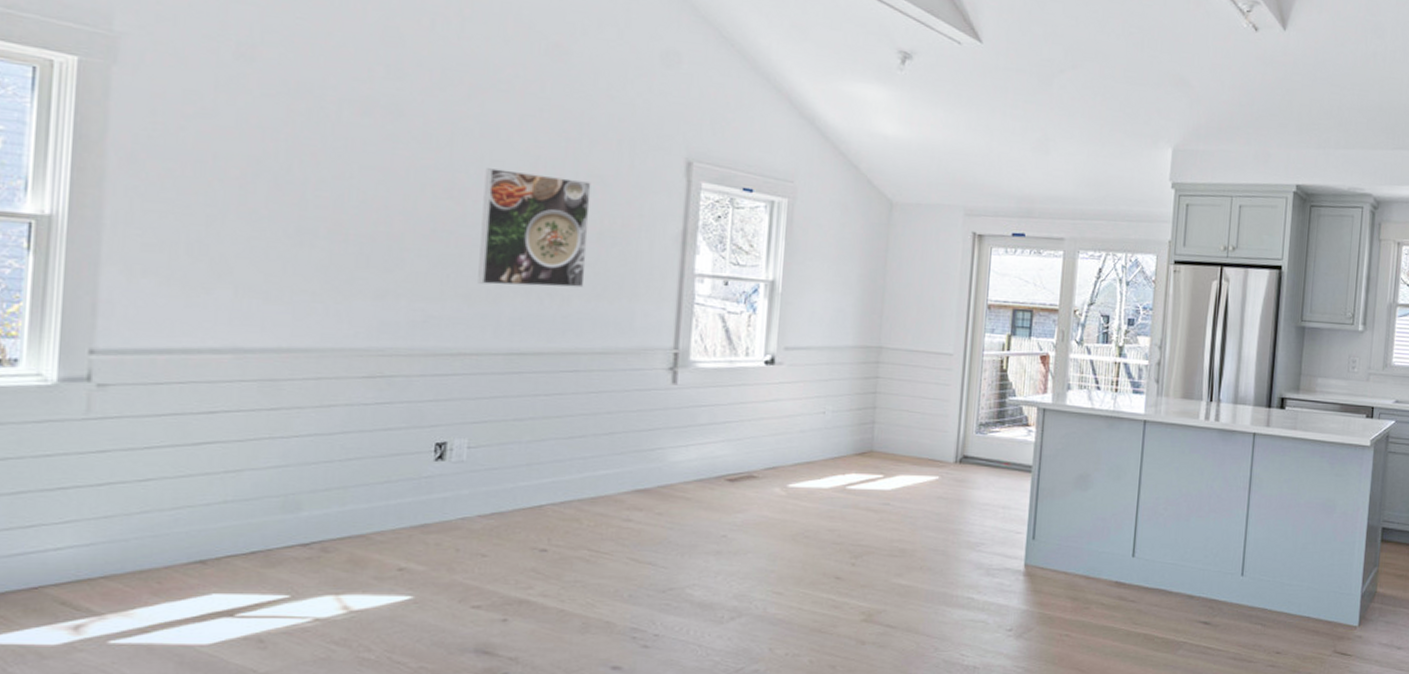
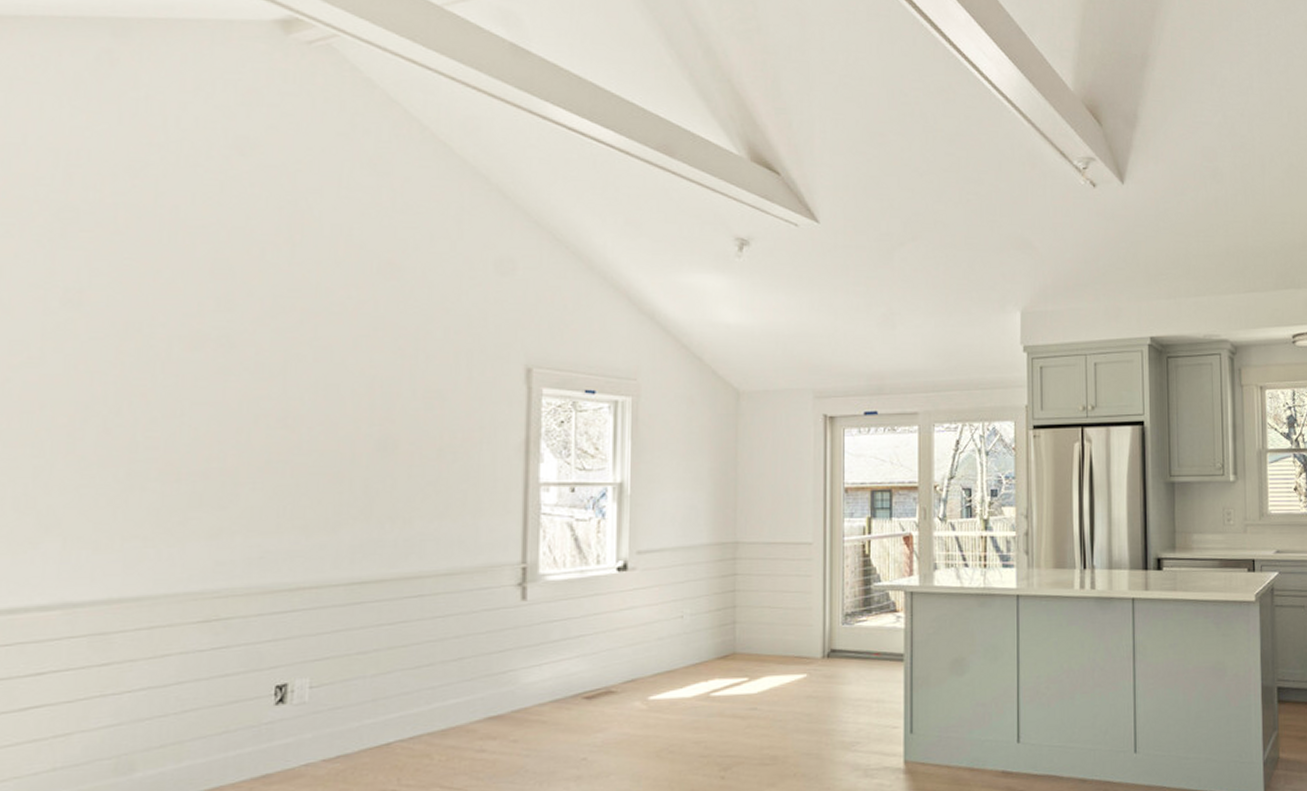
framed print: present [478,168,591,288] -> none [315,393,429,513]

